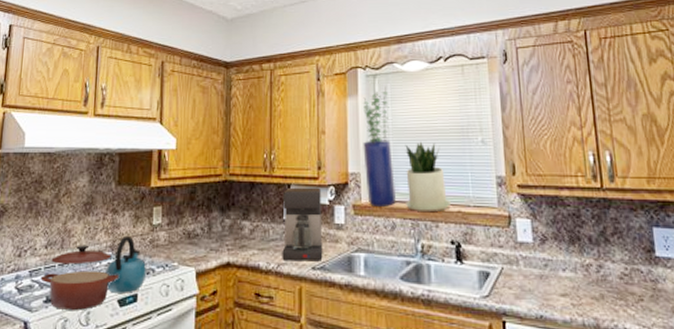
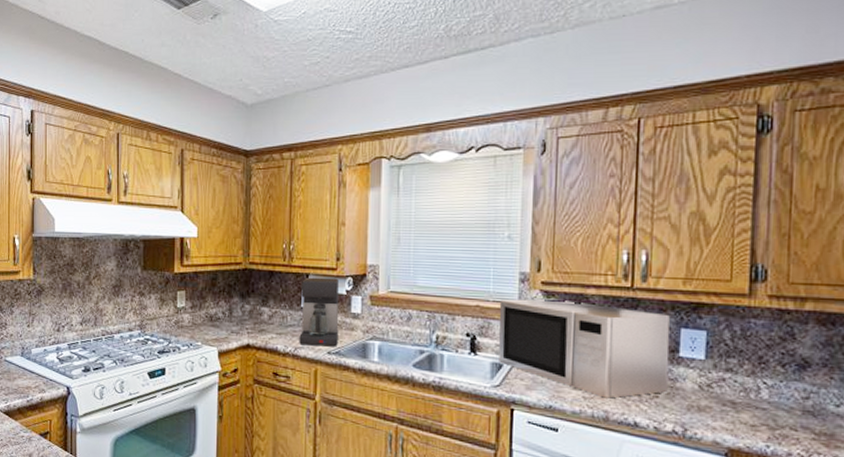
saucepan: present [40,245,119,310] -> none [78,323,148,380]
kettle: present [105,235,147,293] -> none [136,316,173,367]
vase: present [363,86,396,206] -> none [383,178,414,298]
planter: present [405,141,452,211] -> none [423,235,471,305]
microwave: none [480,202,651,304] -> present [499,298,670,399]

